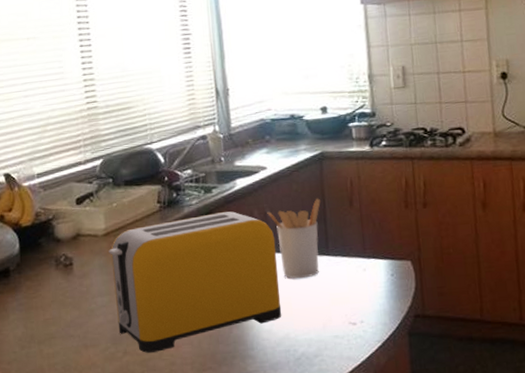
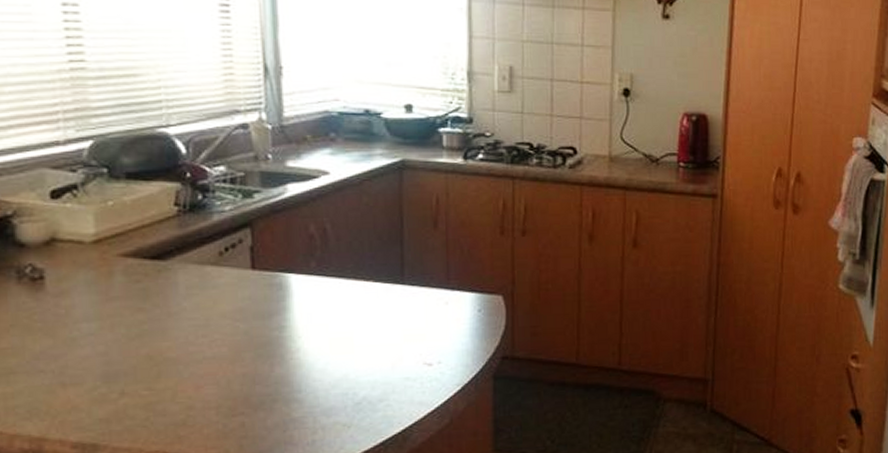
toaster: present [108,211,282,353] -> none [100,222,340,394]
utensil holder: present [267,198,321,279] -> none [327,215,397,310]

